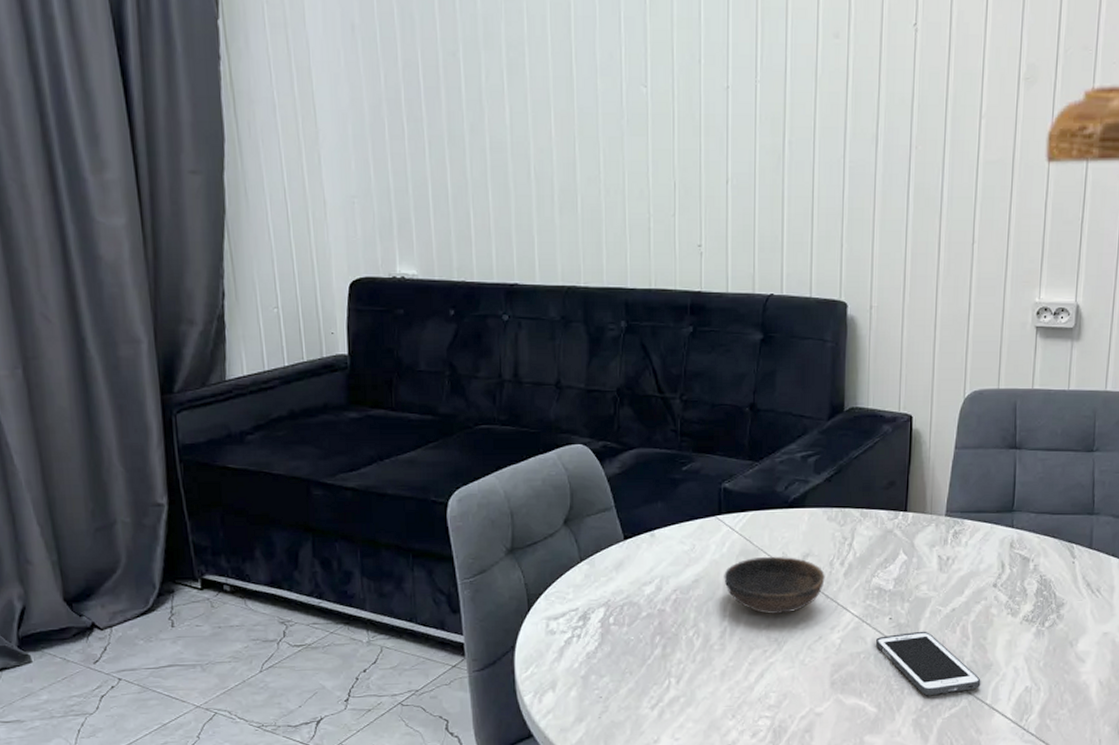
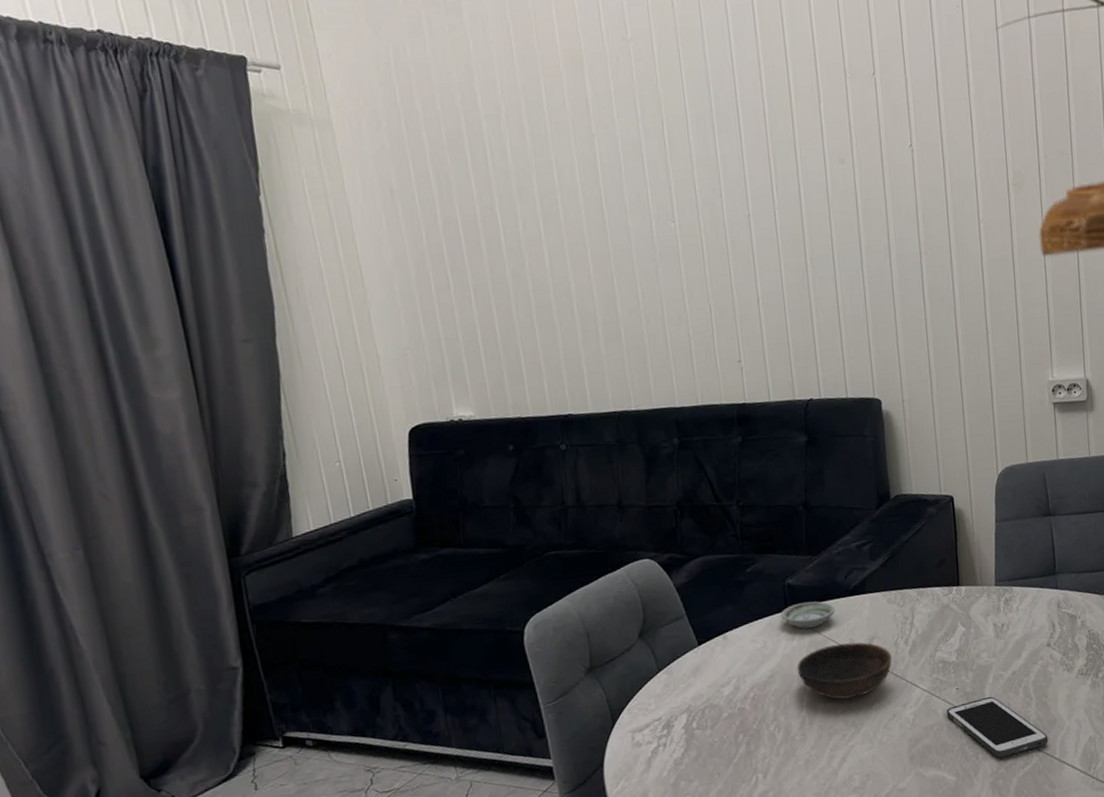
saucer: none [713,508,771,537] -> present [781,601,835,629]

